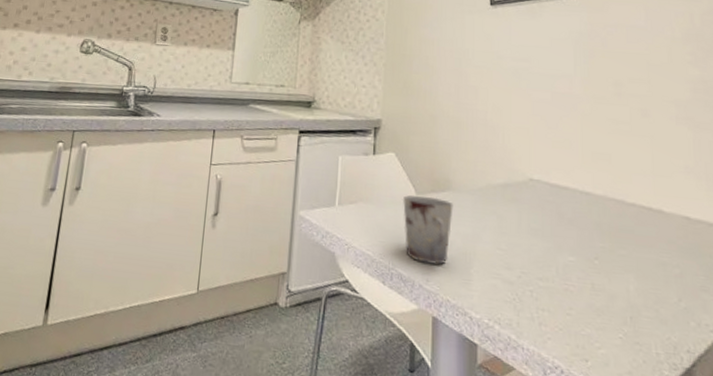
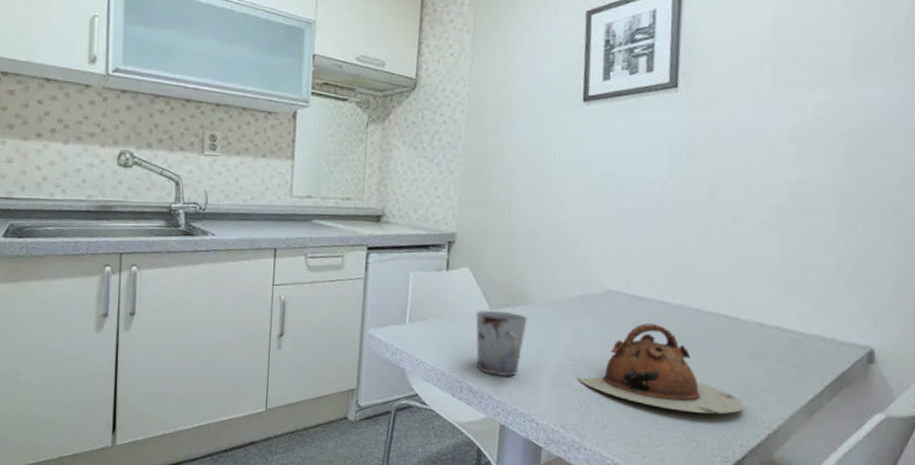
teapot: none [506,213,684,314] -> present [576,323,744,414]

